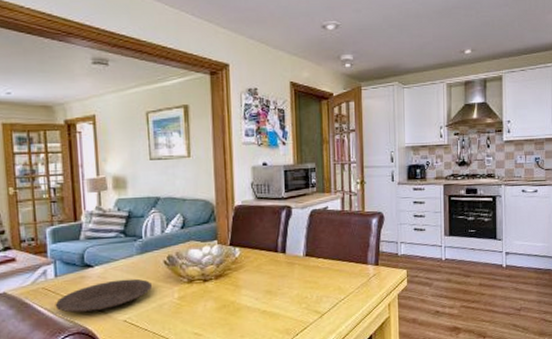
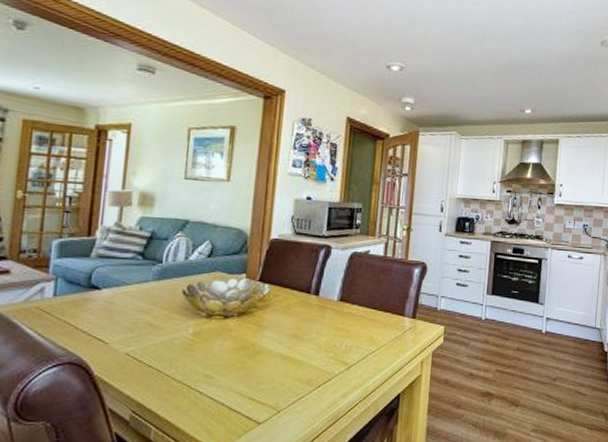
plate: present [55,278,152,313] -> none [47,306,165,339]

